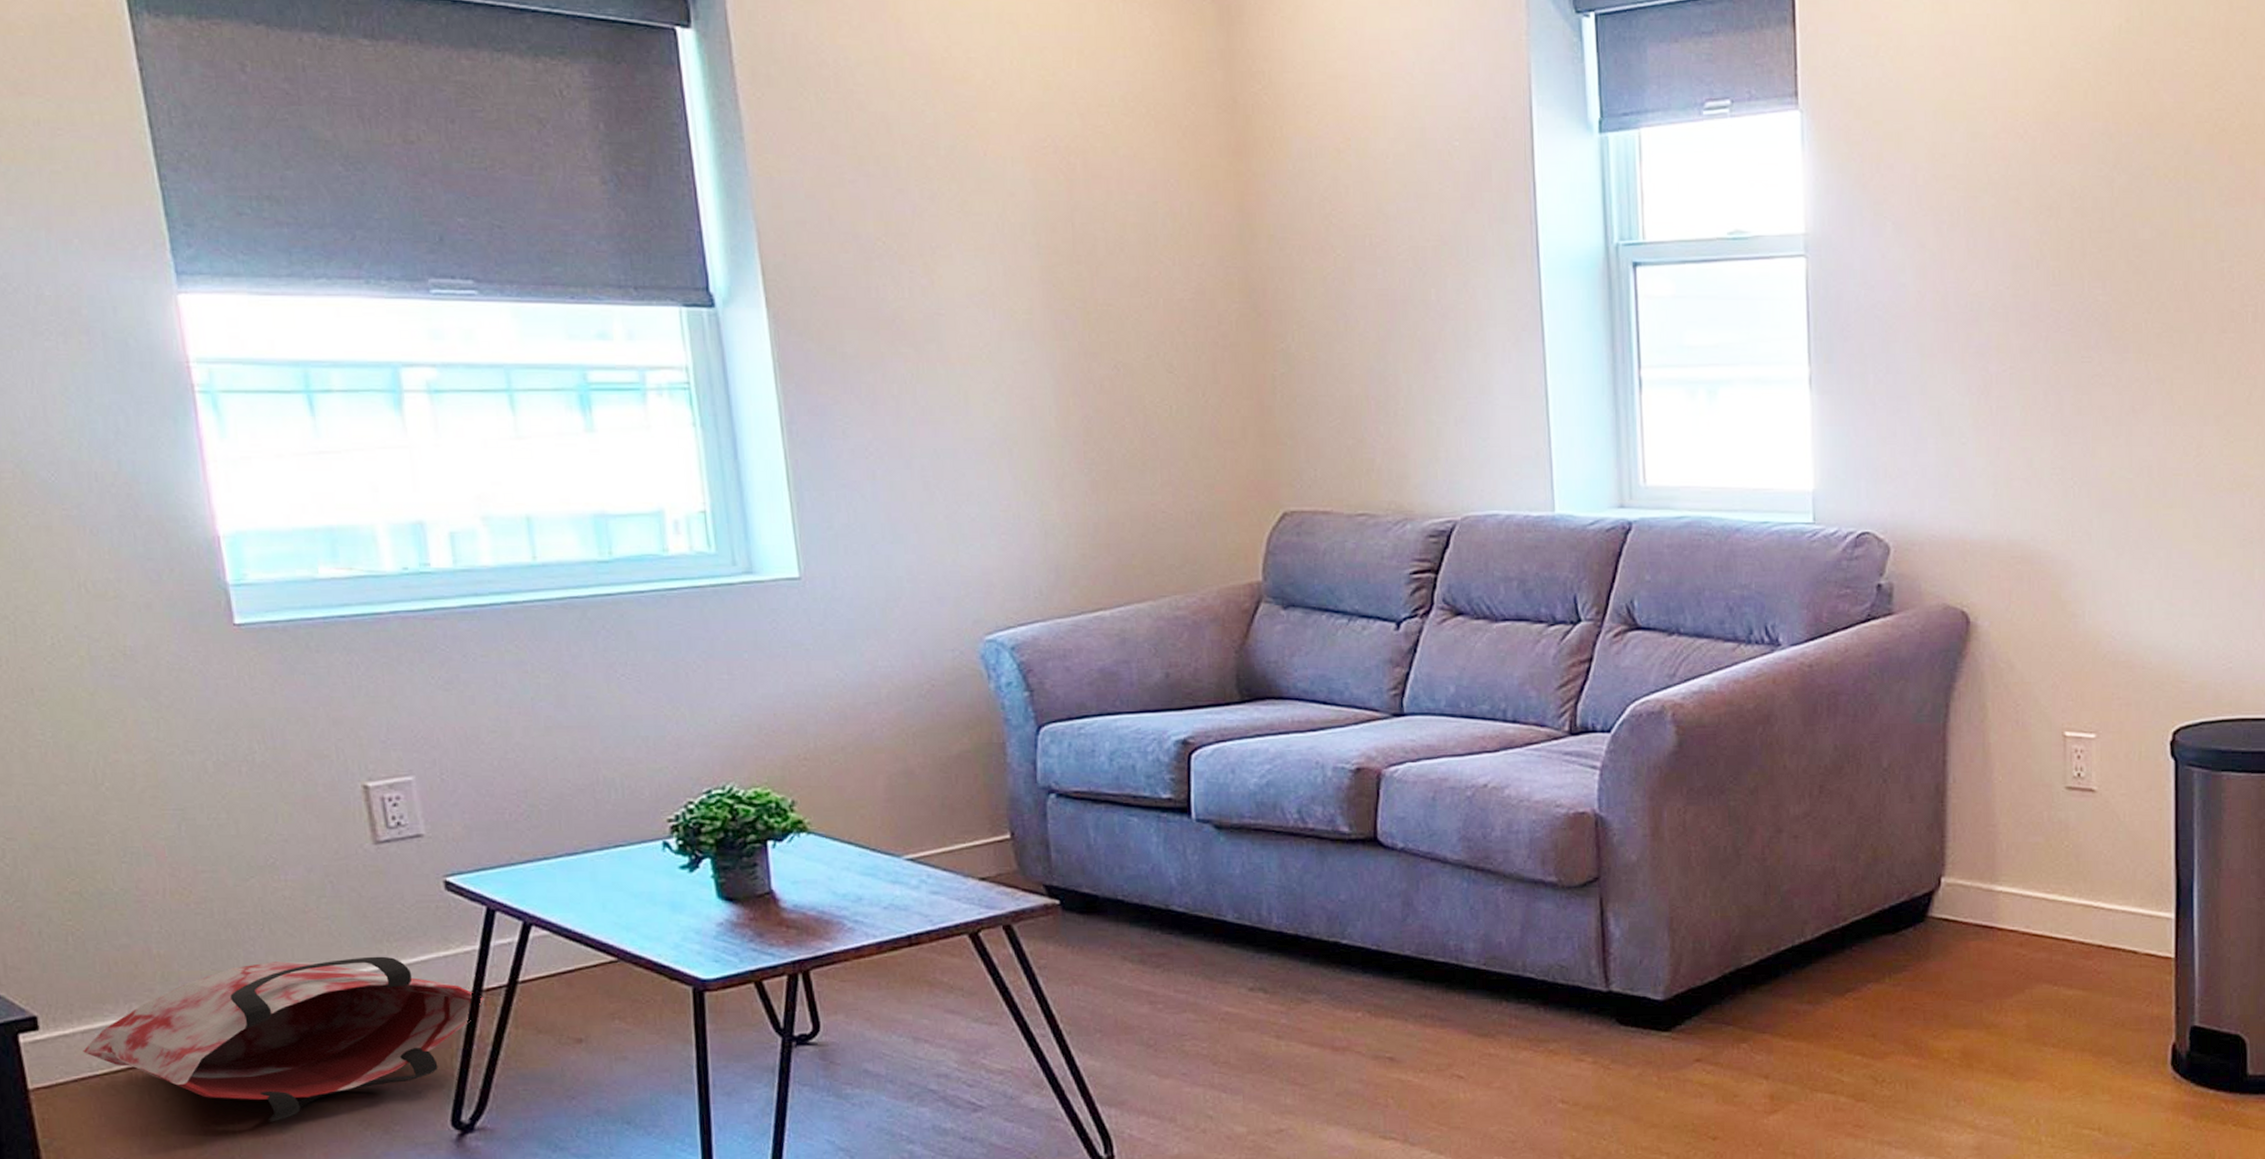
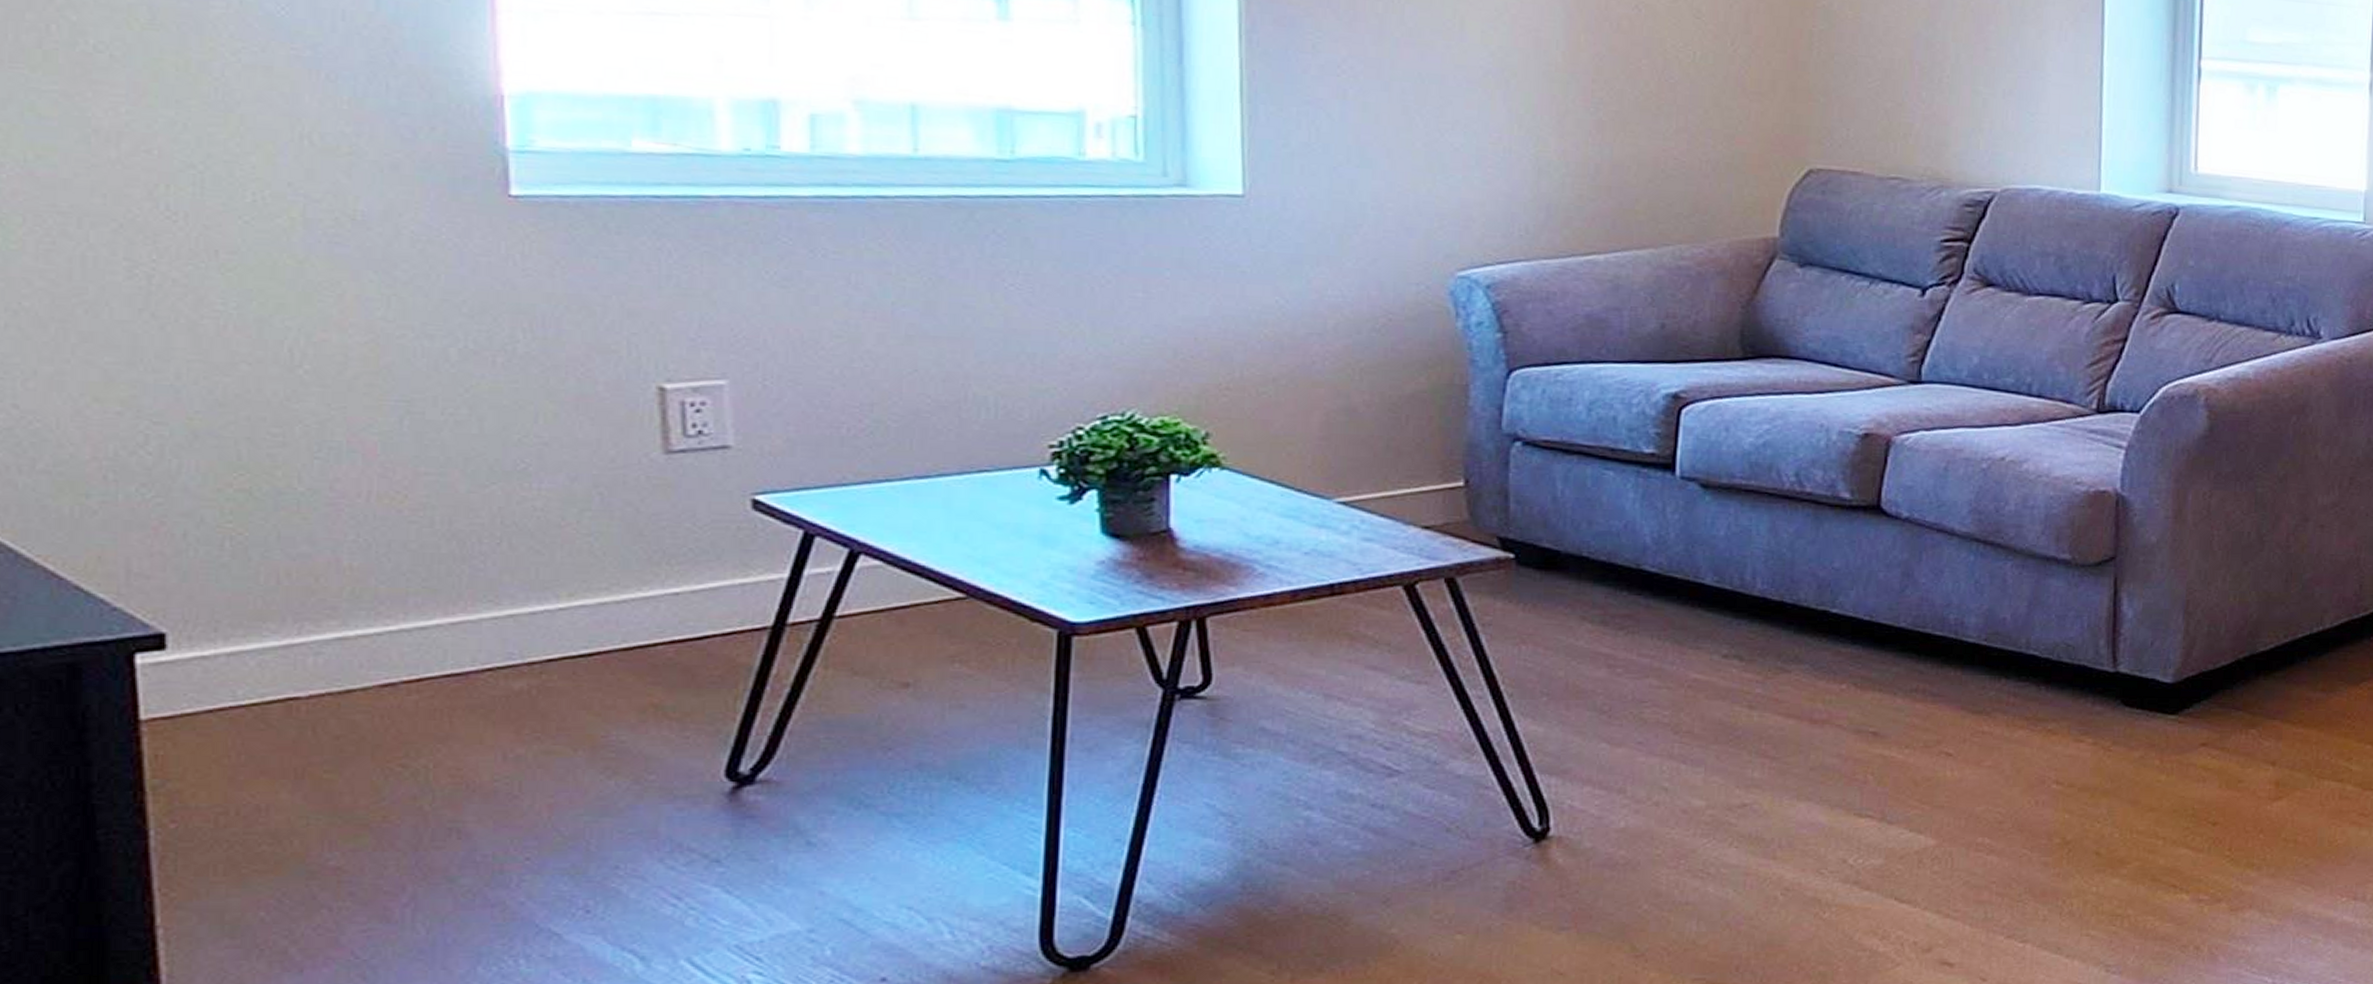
bag: present [83,956,484,1122] -> none [225,580,788,767]

